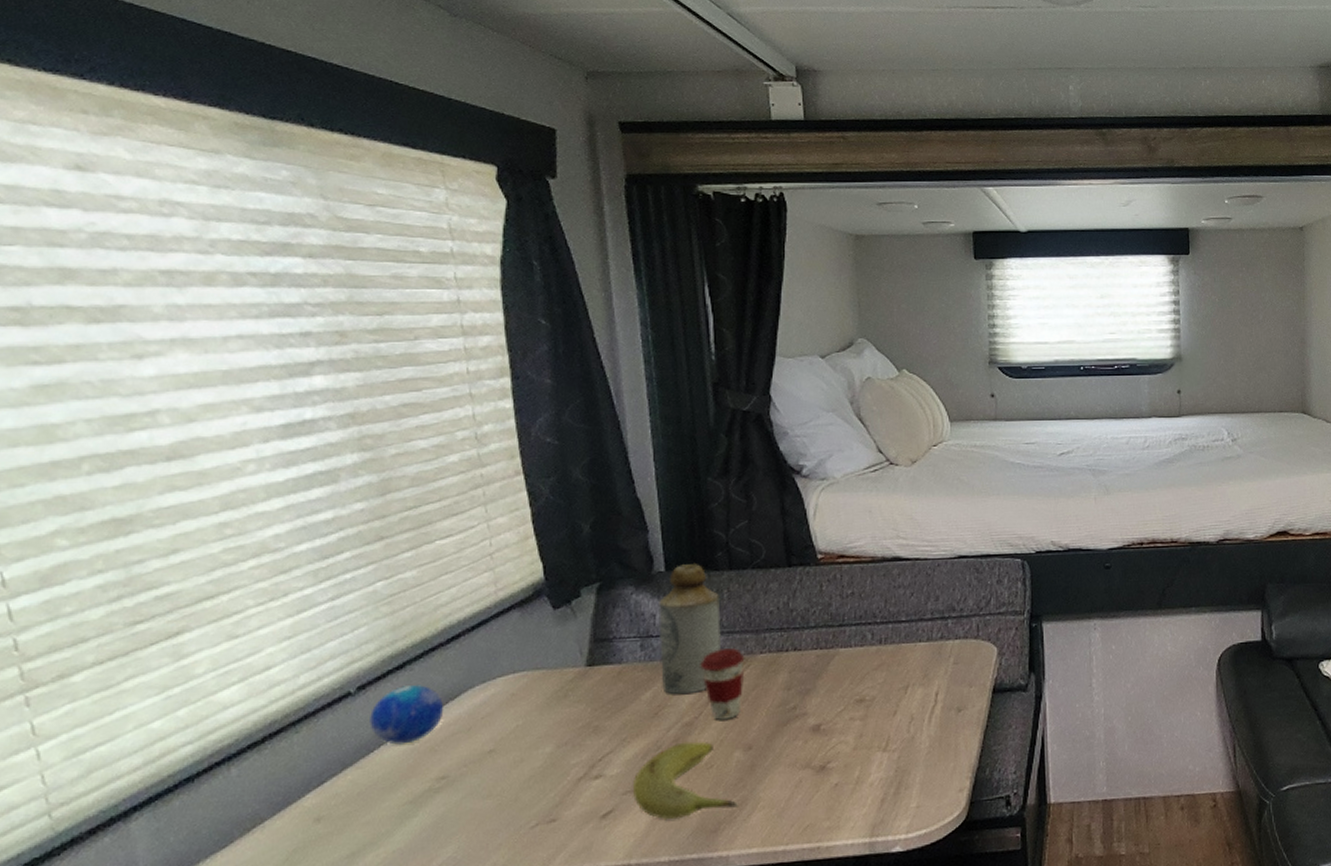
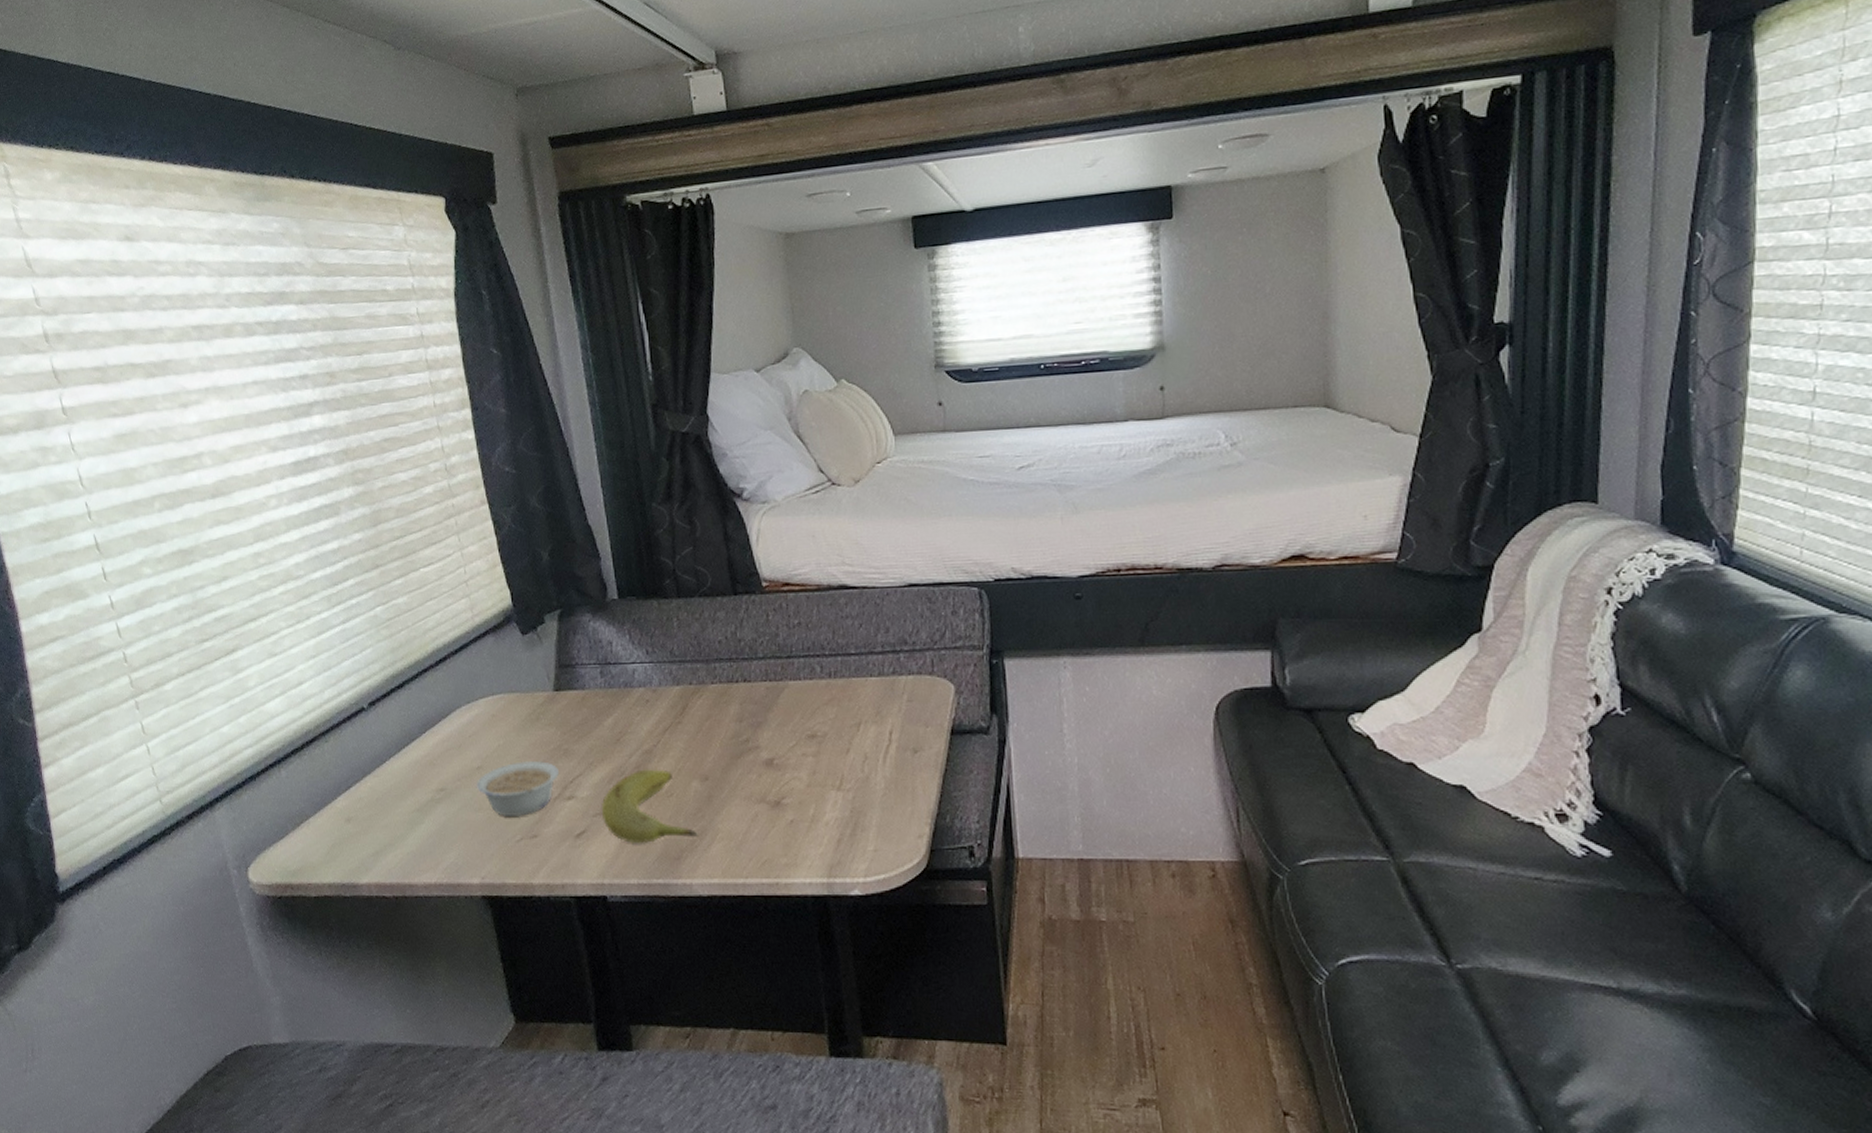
decorative orb: present [370,685,444,745] -> none [380,703,438,757]
legume: none [485,740,586,802] -> present [476,761,559,816]
bottle: present [657,564,721,695] -> none [613,591,674,722]
coffee cup: present [700,648,745,720] -> none [655,678,697,749]

